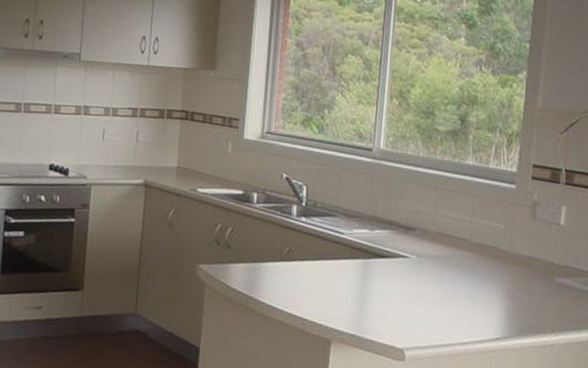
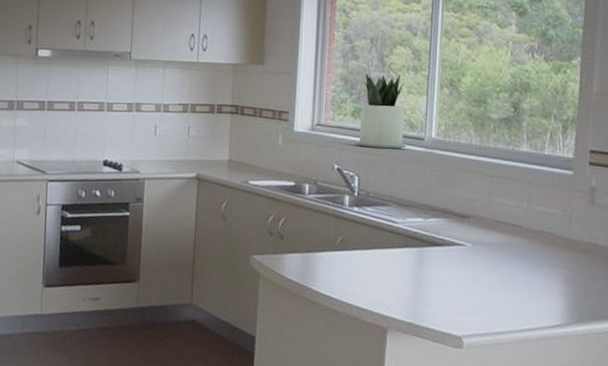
planter: none [304,82,357,160] -> present [355,74,408,149]

